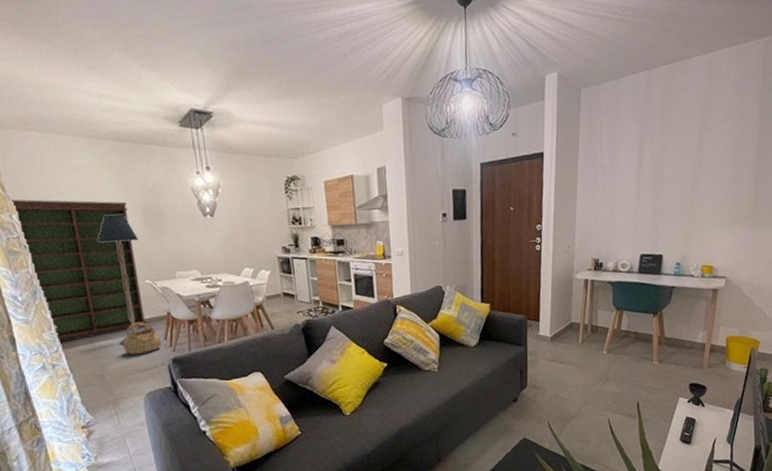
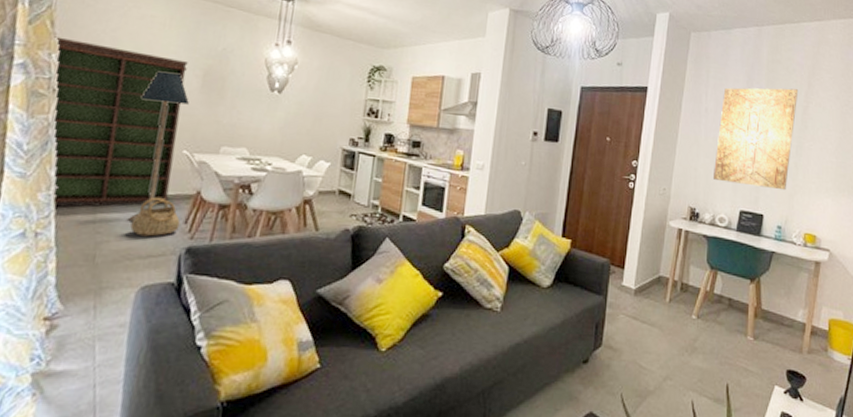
wall art: none [613,129,692,231] -> present [714,87,799,191]

